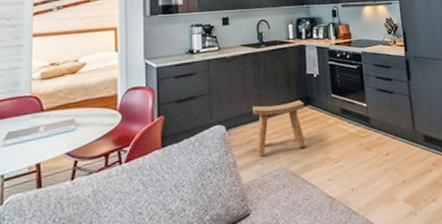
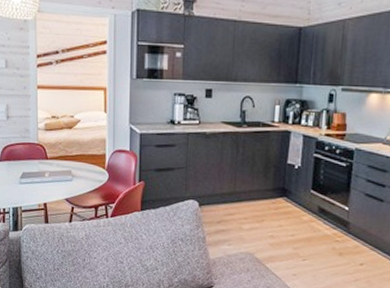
stool: present [252,100,306,155] -> none [225,187,280,238]

